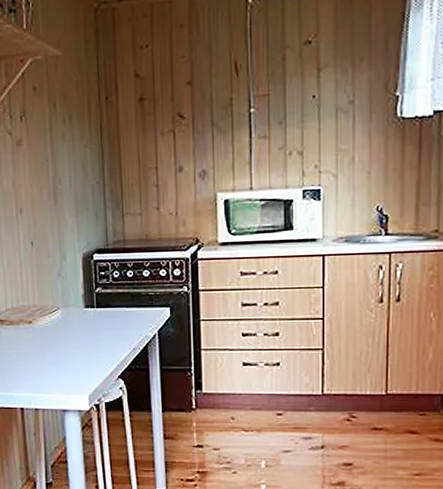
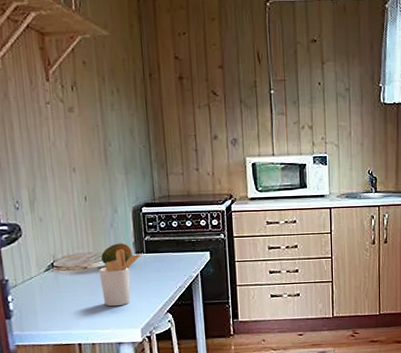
utensil holder: none [45,302,93,368] -> present [99,249,143,307]
fruit: none [46,295,81,319] -> present [101,243,132,264]

